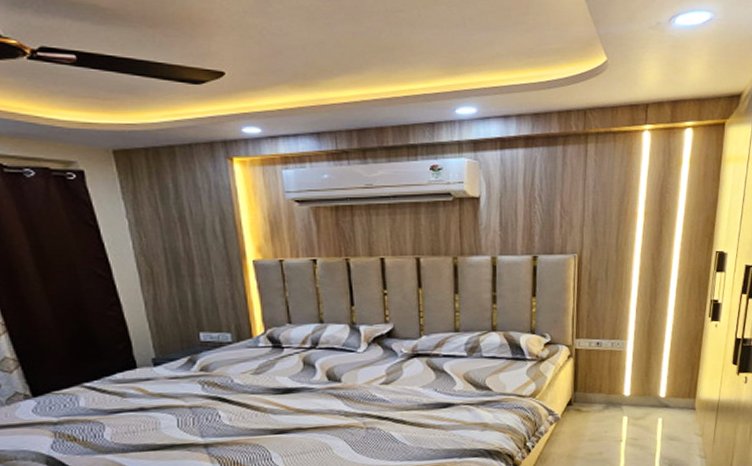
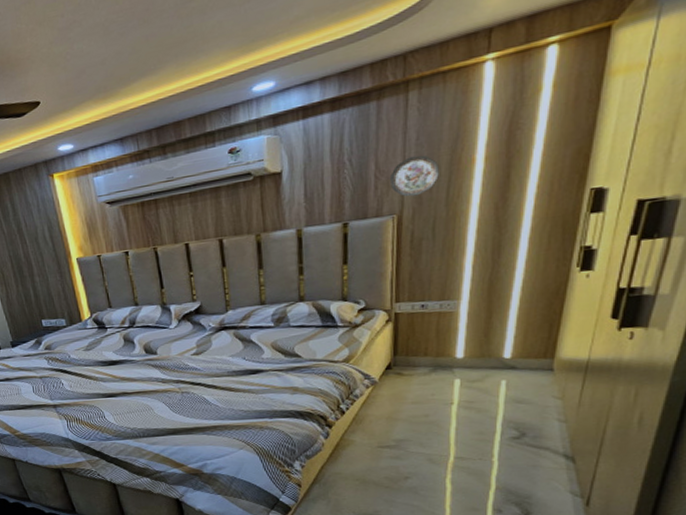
decorative plate: none [572,202,612,239] -> present [389,155,440,197]

